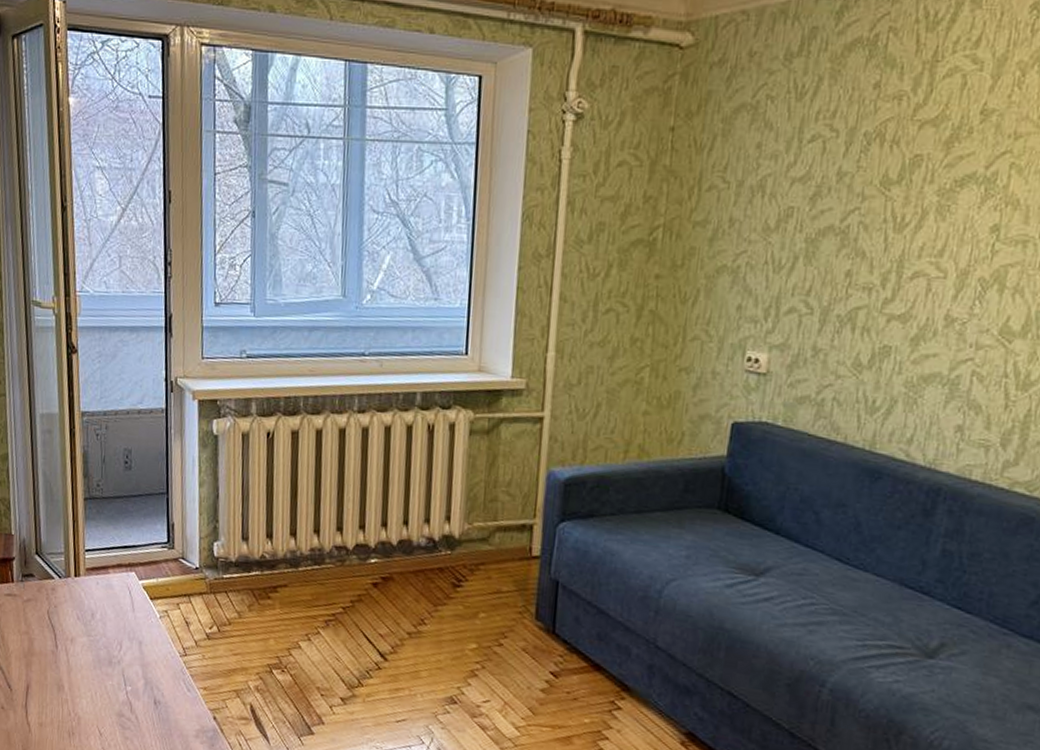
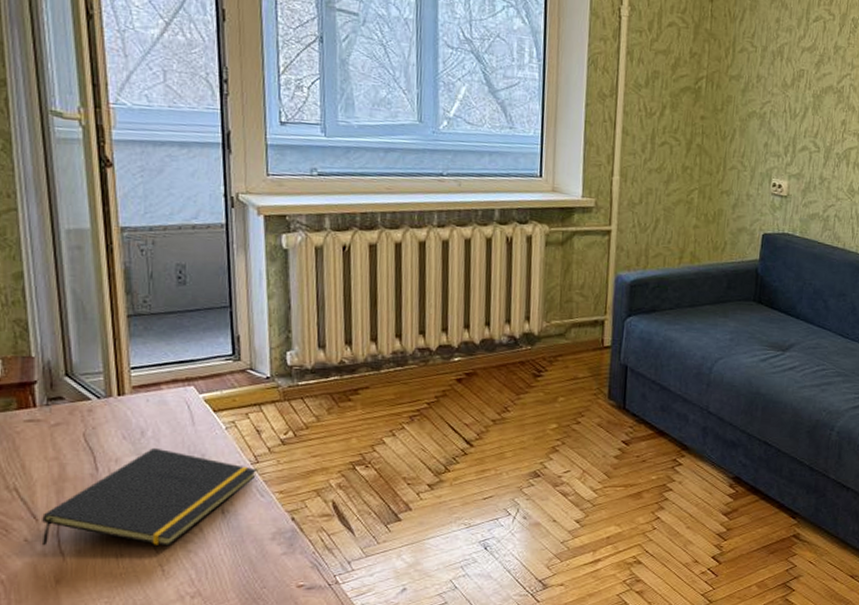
notepad: none [14,630,185,731] -> present [41,447,257,547]

